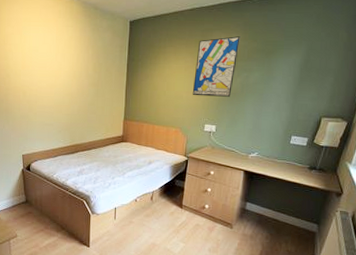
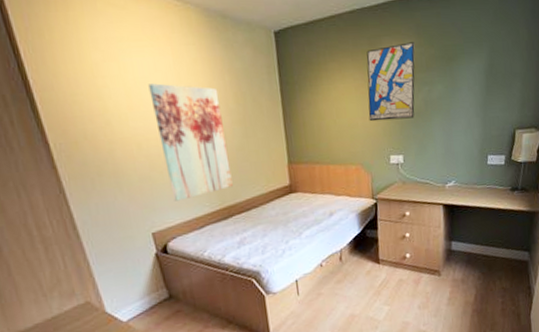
wall art: none [37,52,83,135] -> present [148,83,233,201]

